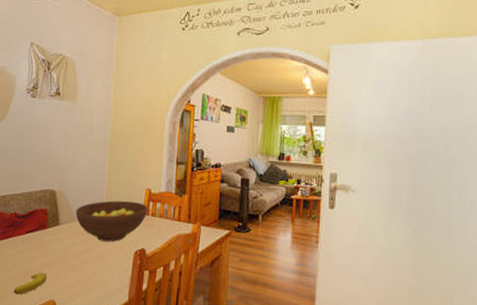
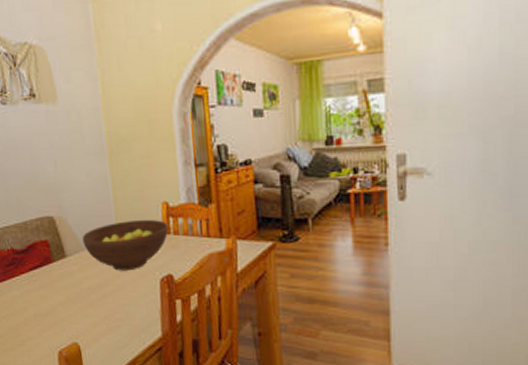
banana: present [13,272,47,295] -> none [29,313,64,341]

